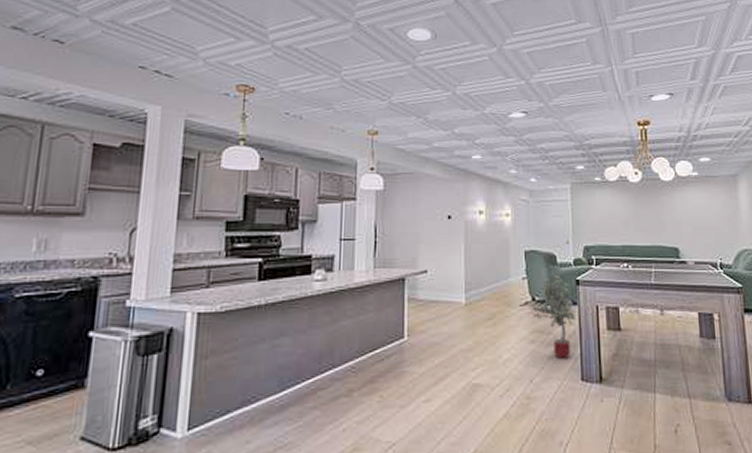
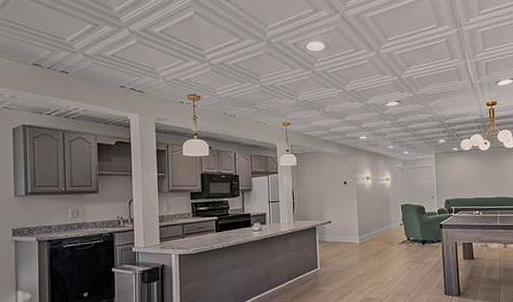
potted tree: present [531,275,576,360] -> none [407,221,440,281]

